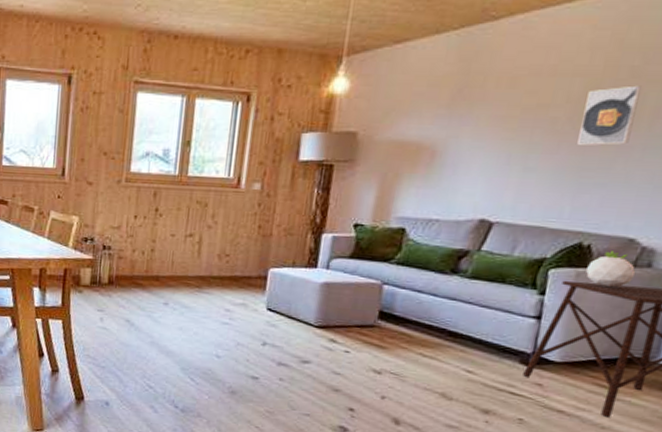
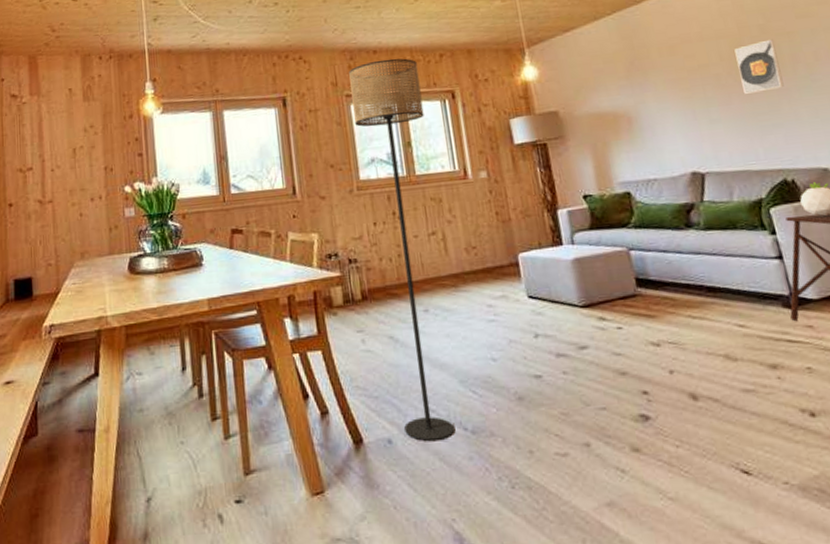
floor lamp: none [122,47,219,411] -> present [349,58,455,442]

